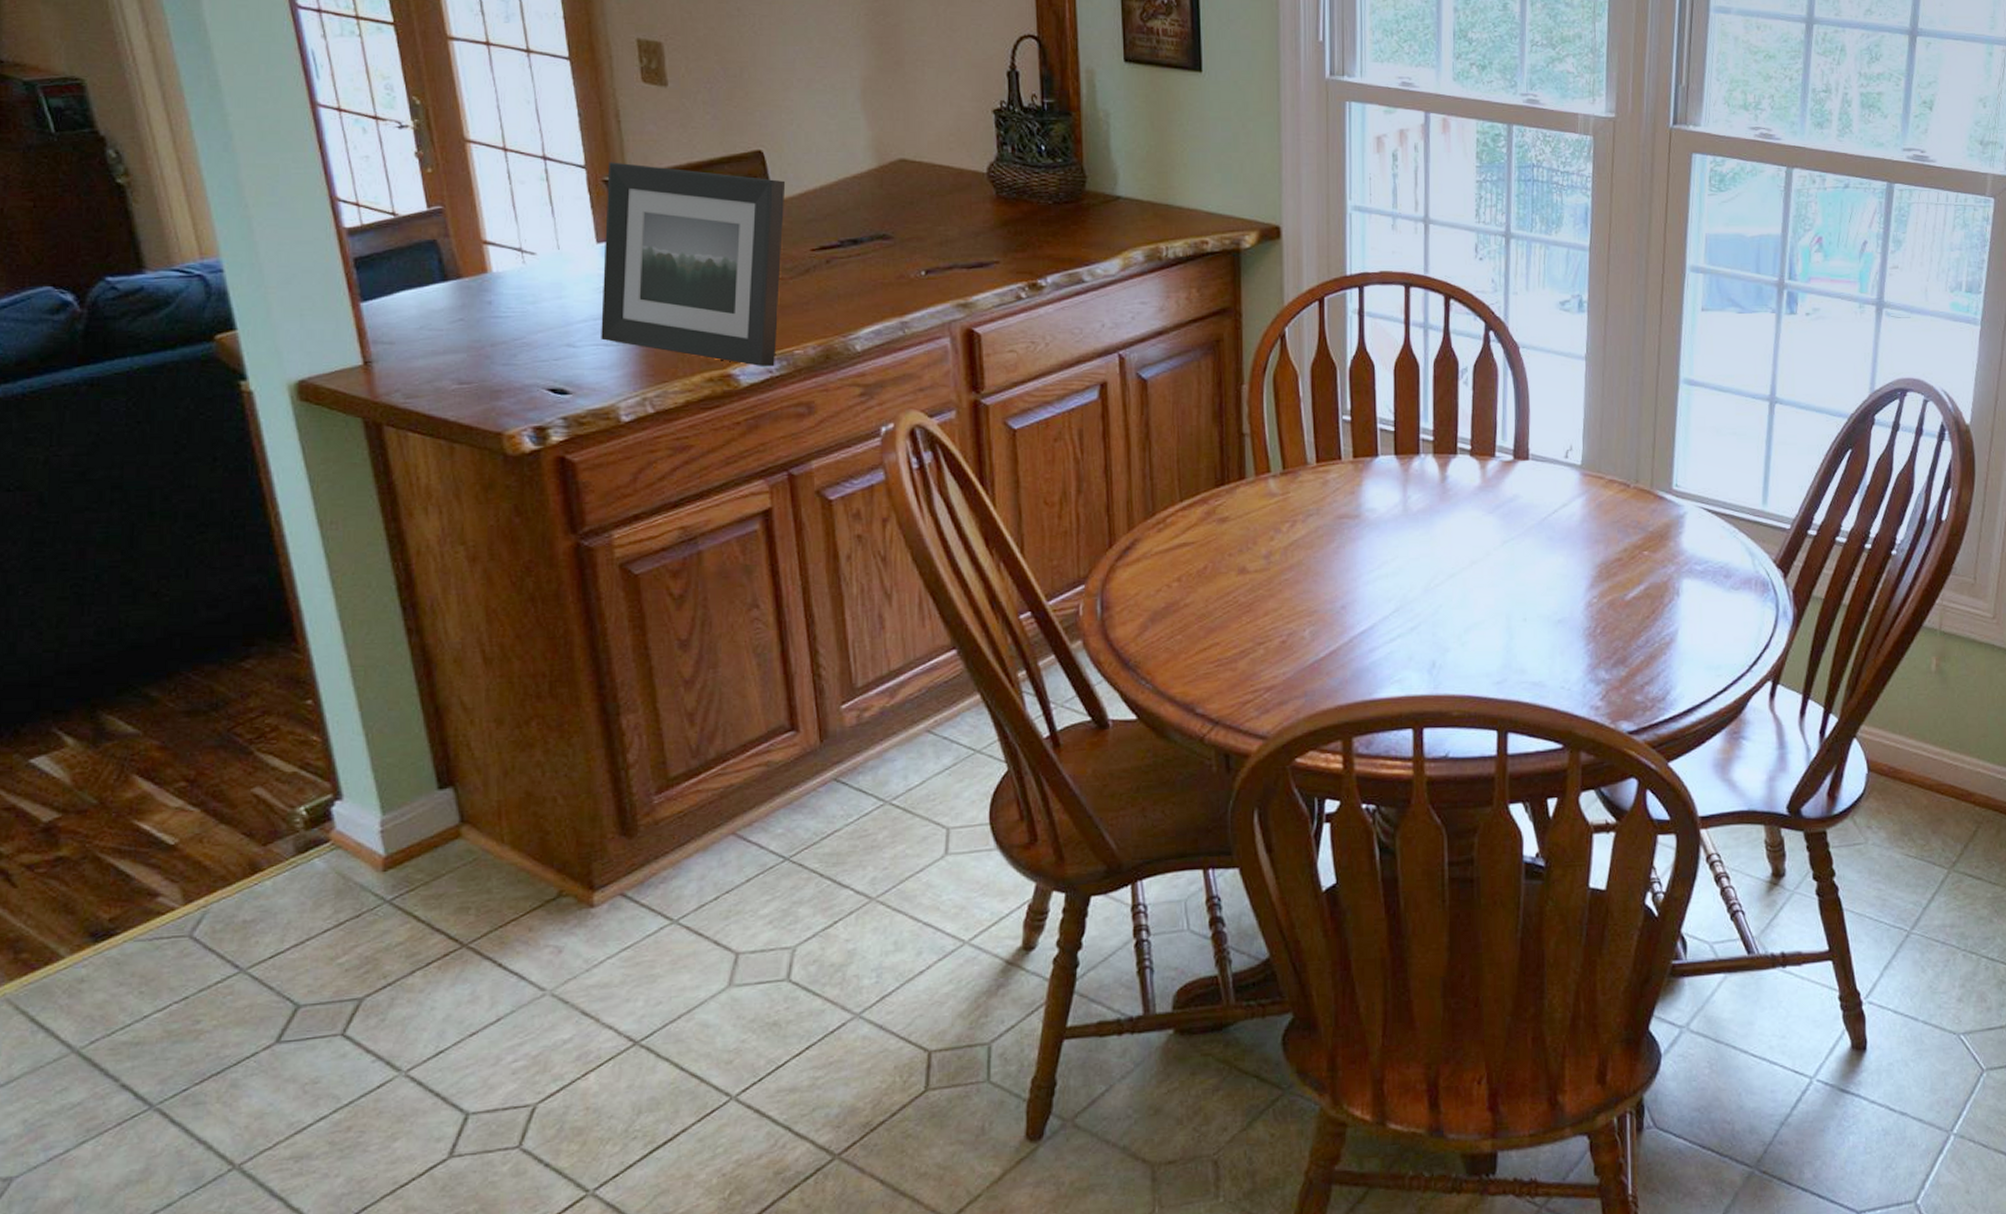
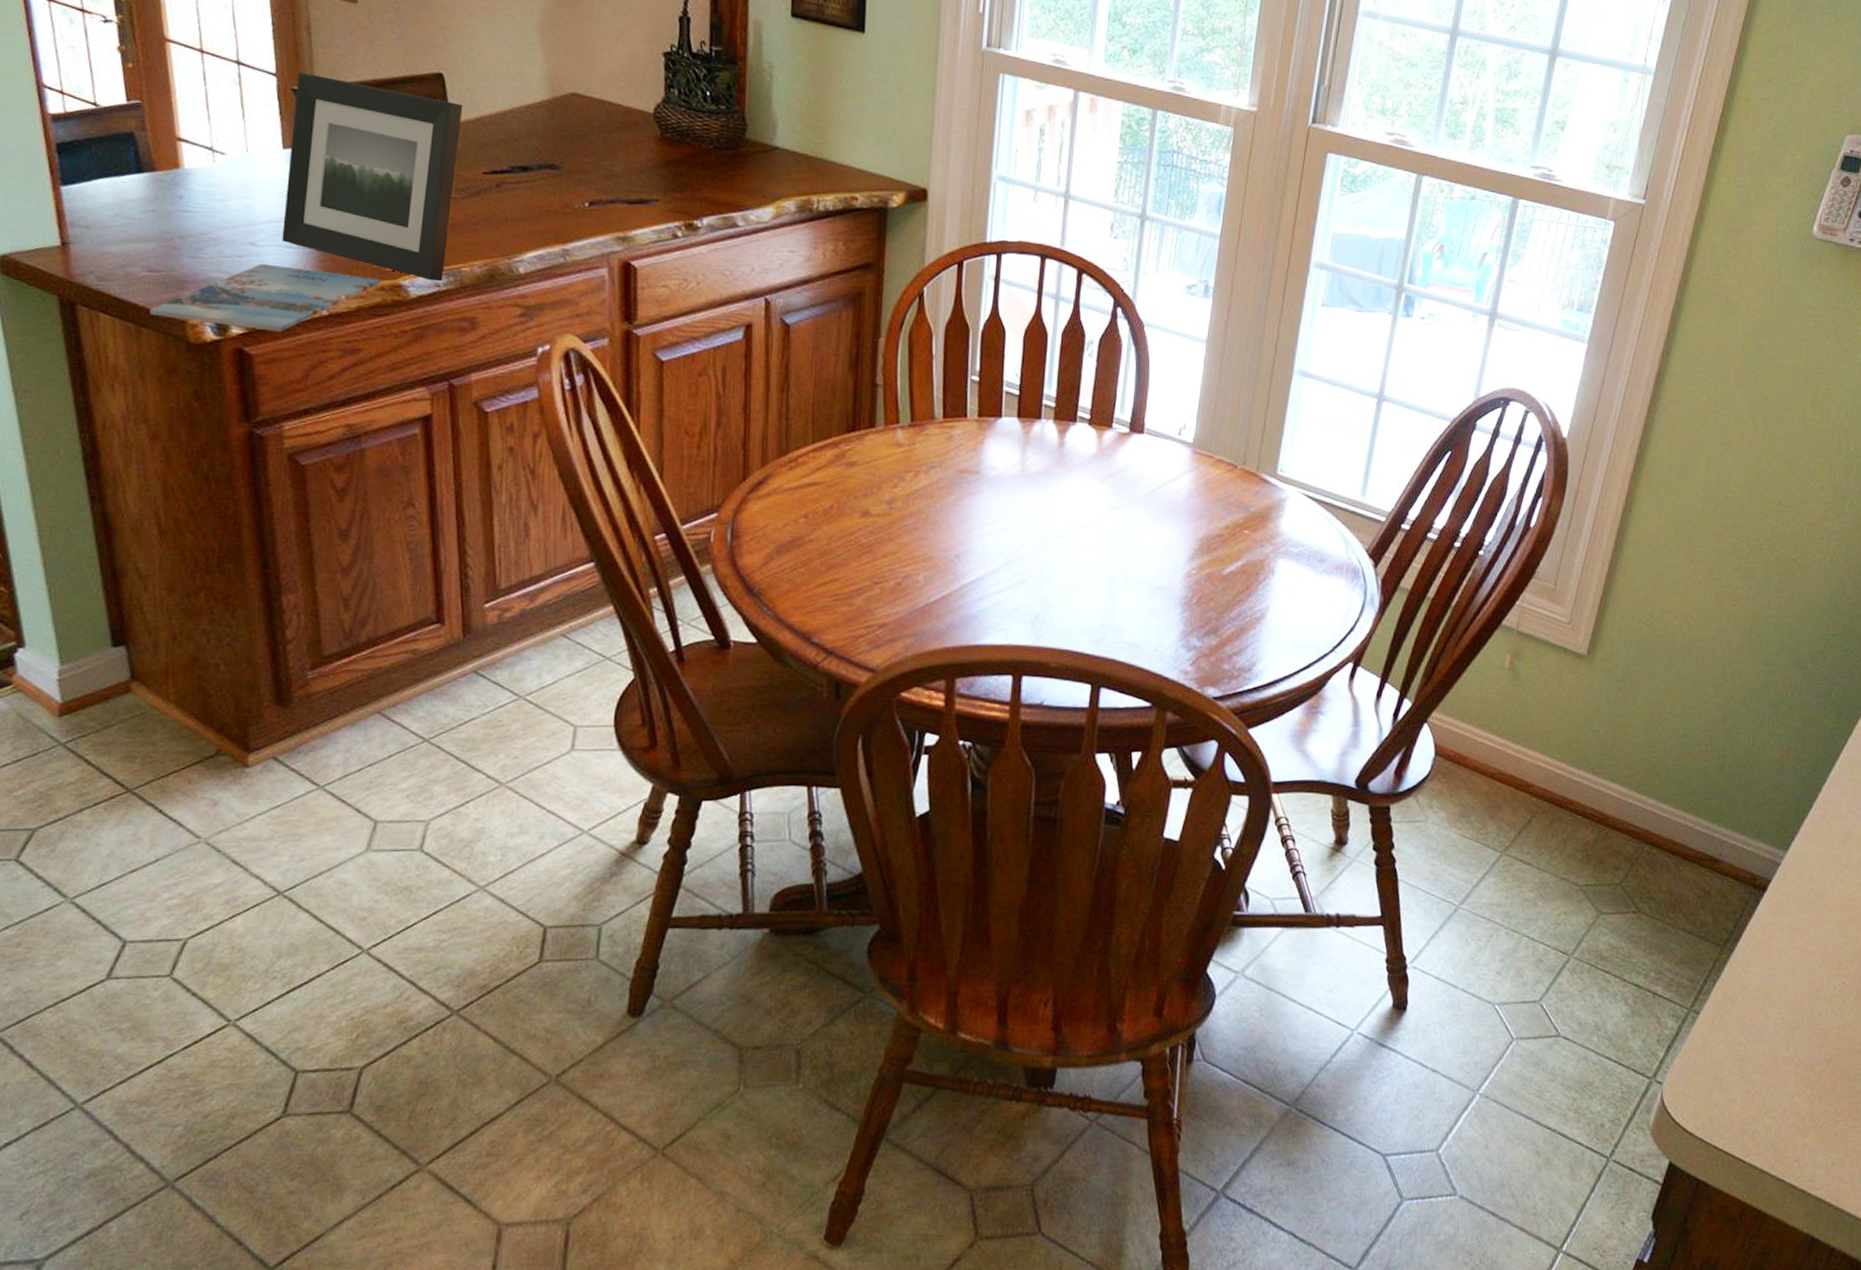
magazine: none [462,364,709,436] -> present [150,263,381,332]

